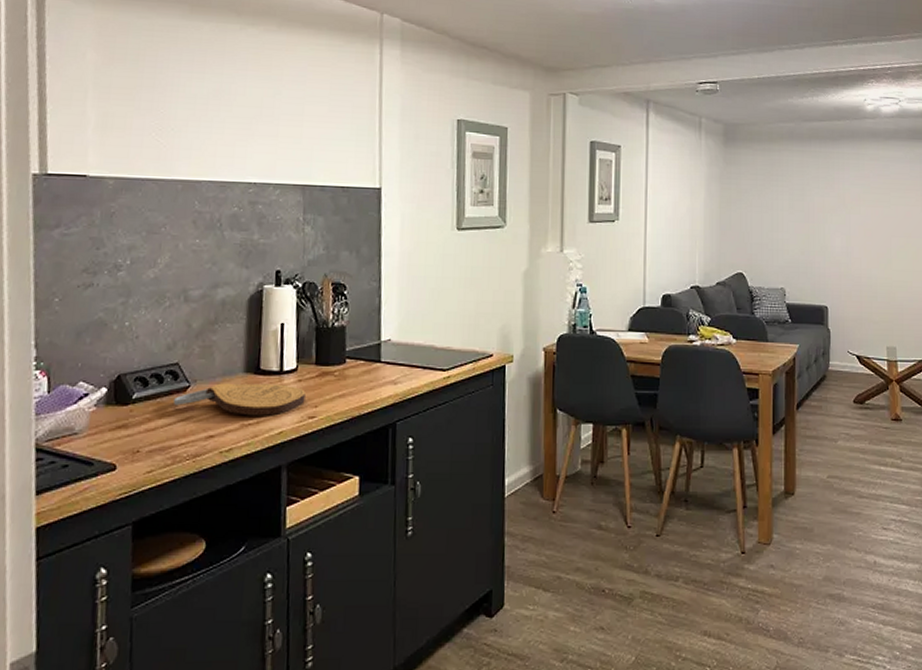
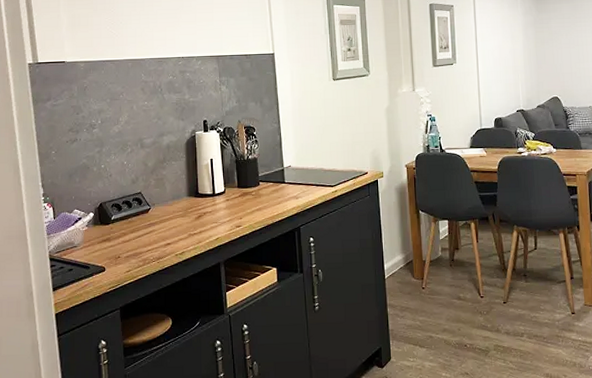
cutting board: present [173,383,305,416] -> none [139,203,233,228]

